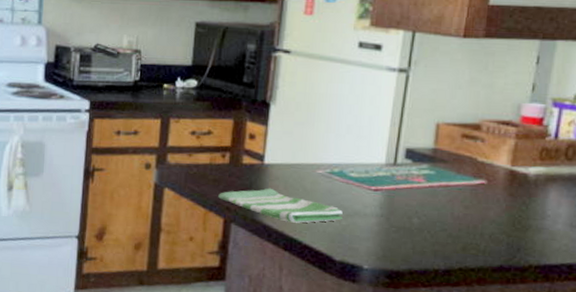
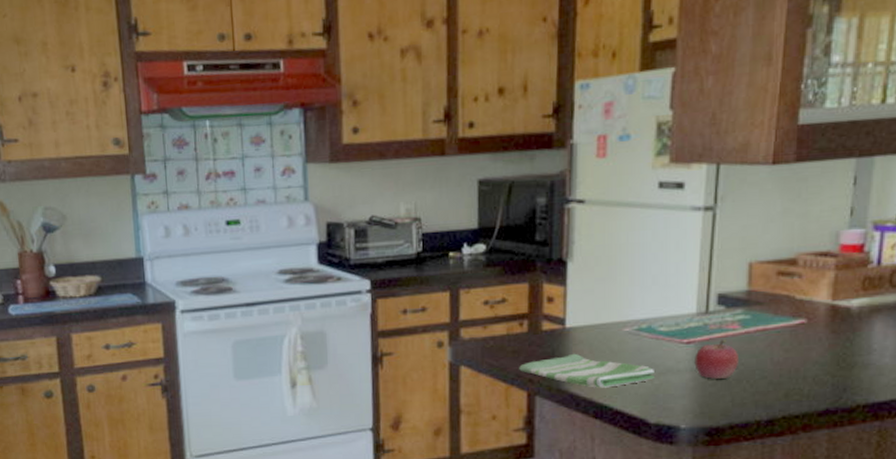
fruit: none [380,190,422,227] -> present [694,339,738,379]

